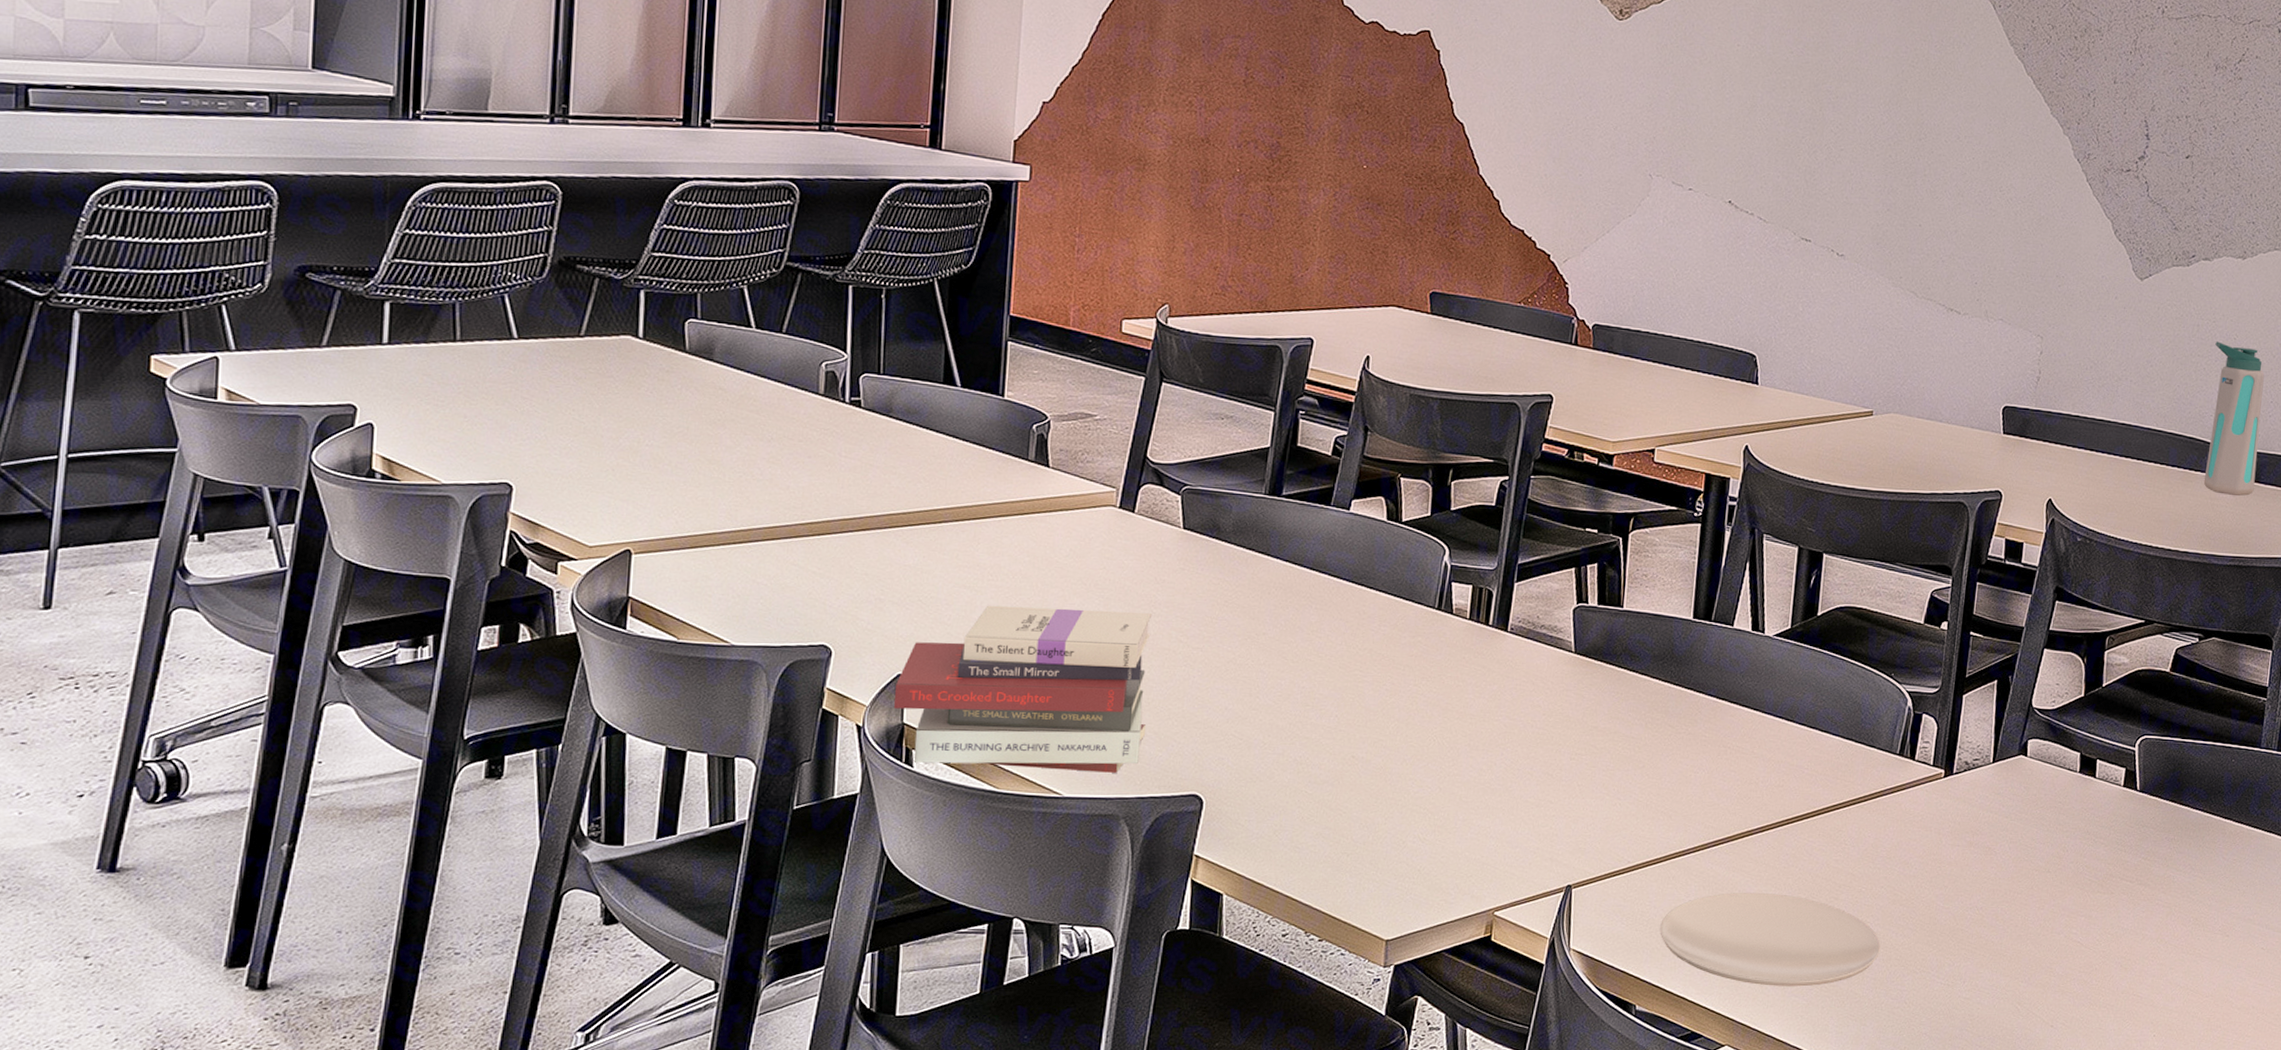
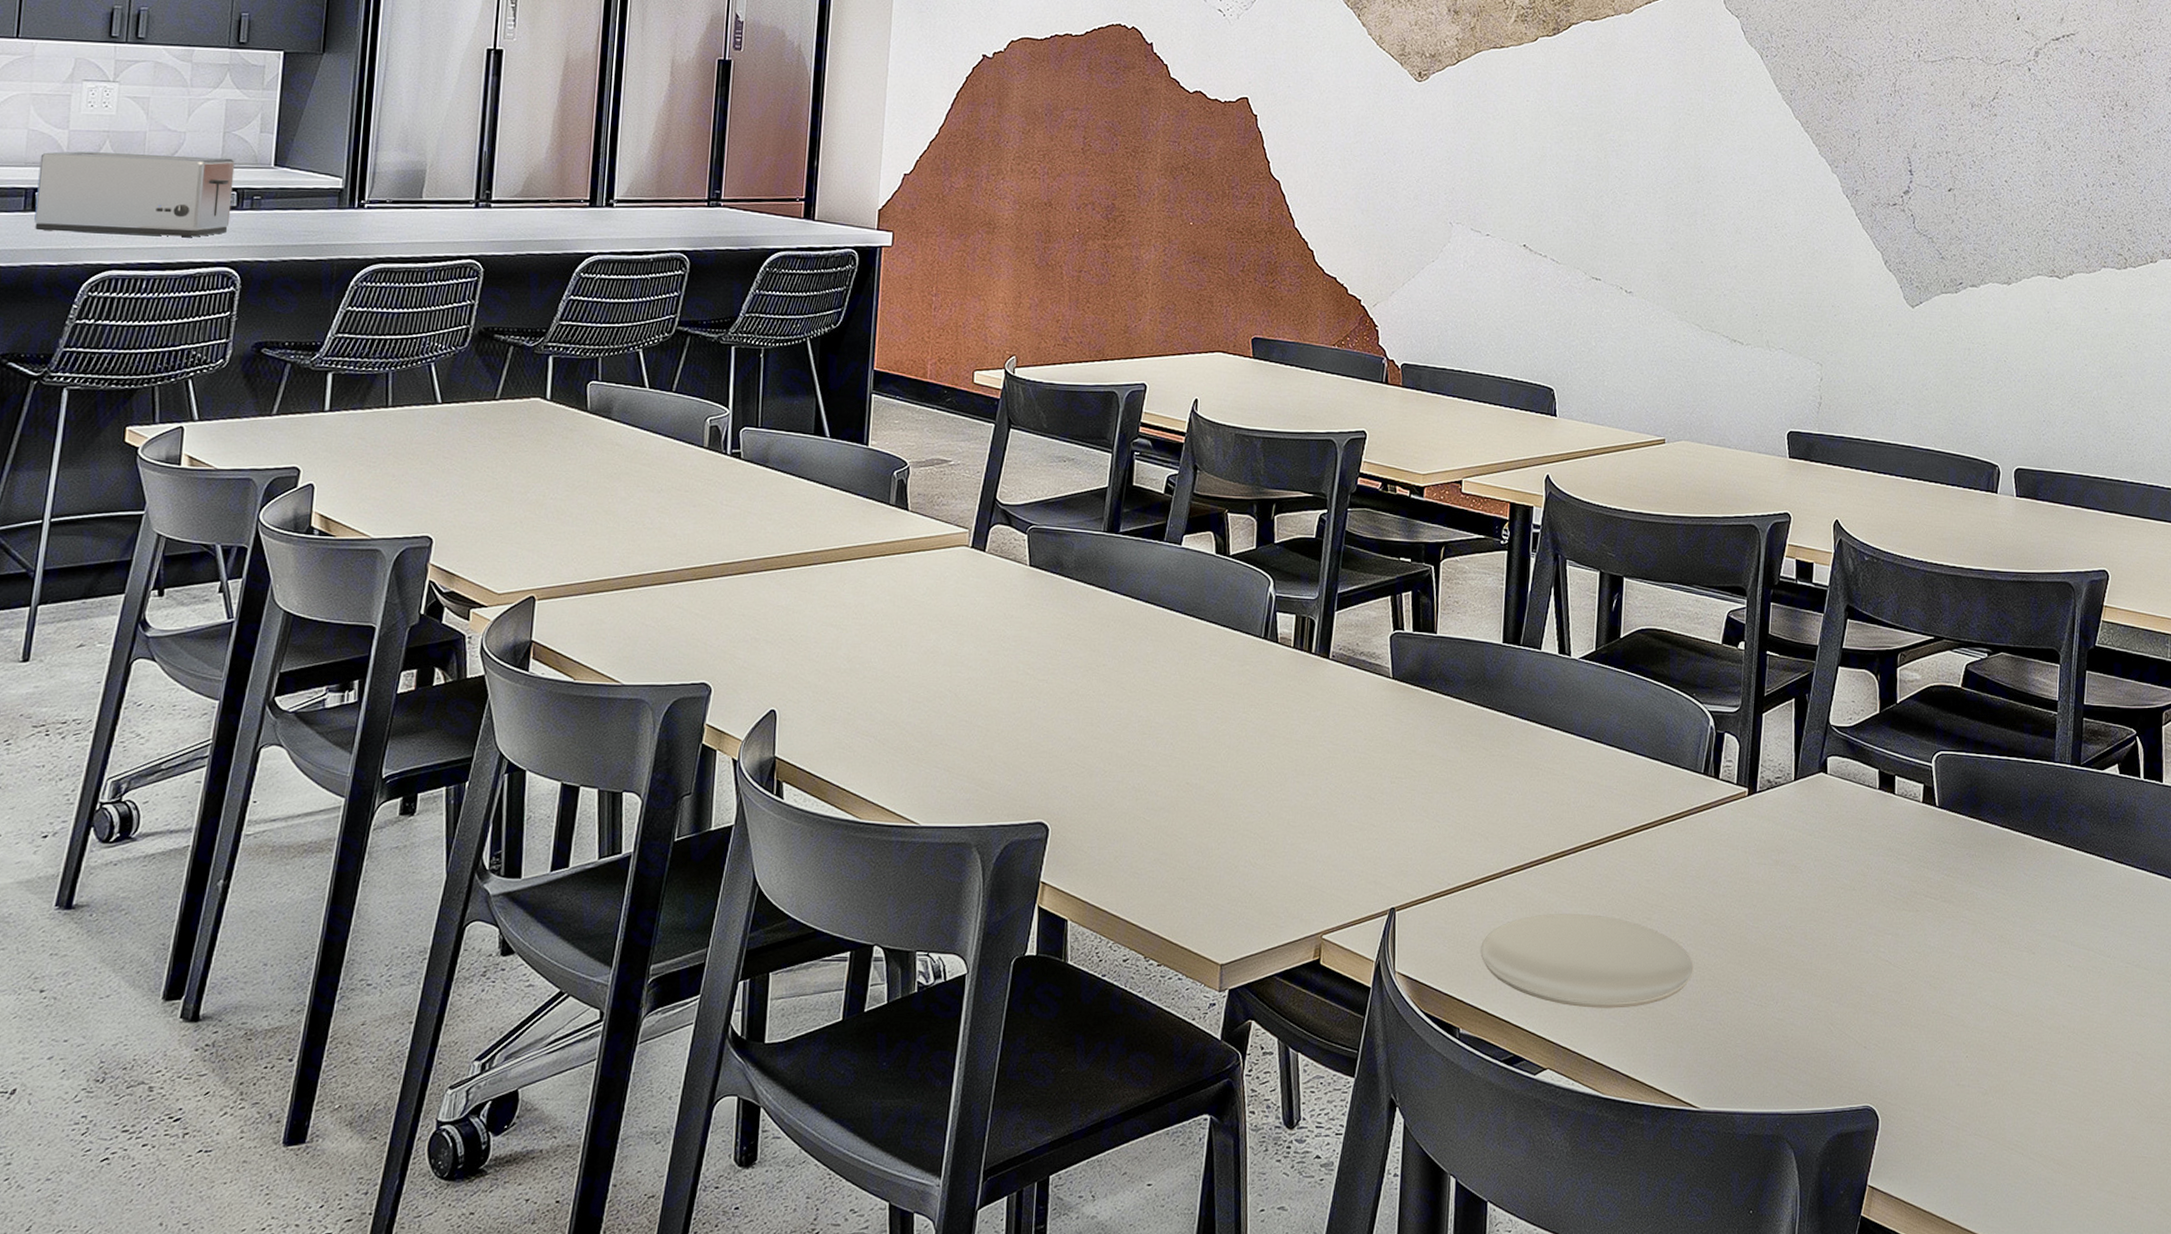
toaster: none [29,43,265,147] -> present [34,151,235,238]
books: present [893,605,1153,773] -> none [766,642,1002,802]
water bottle: present [2203,341,2265,496] -> none [1983,364,2036,513]

